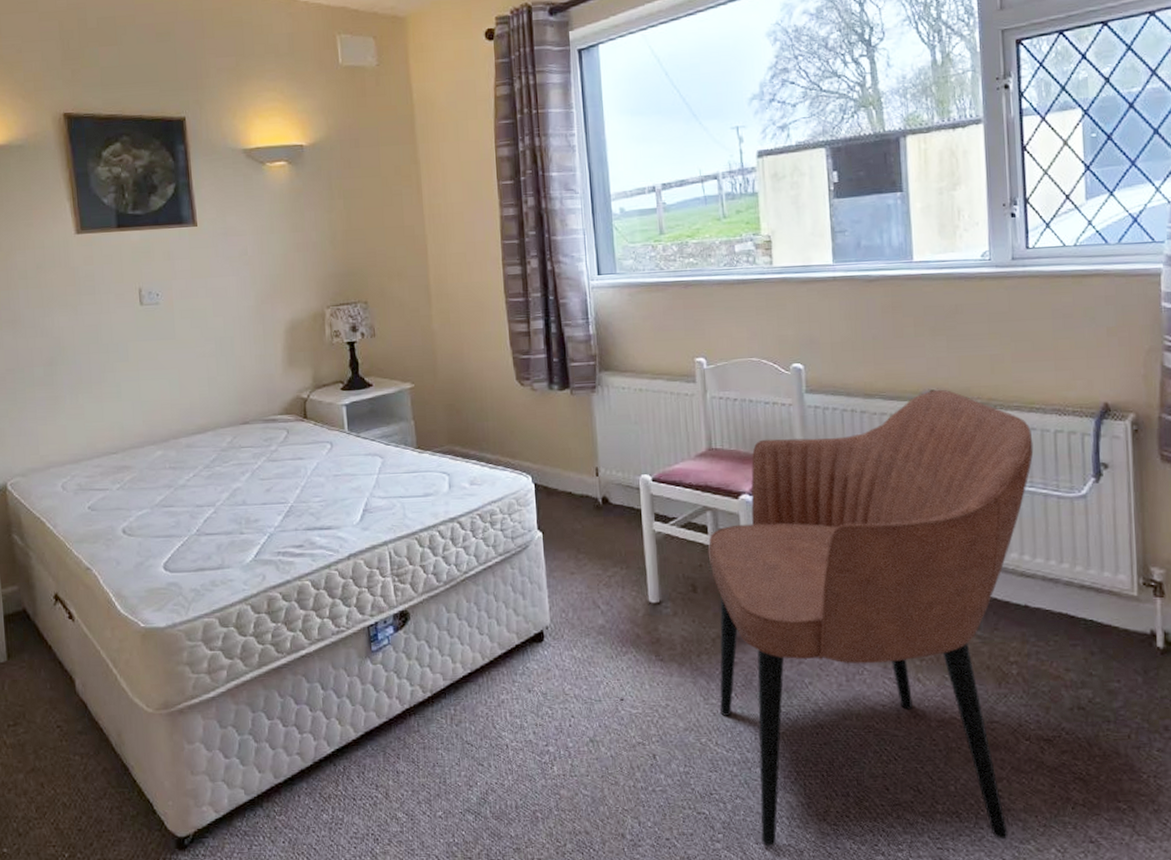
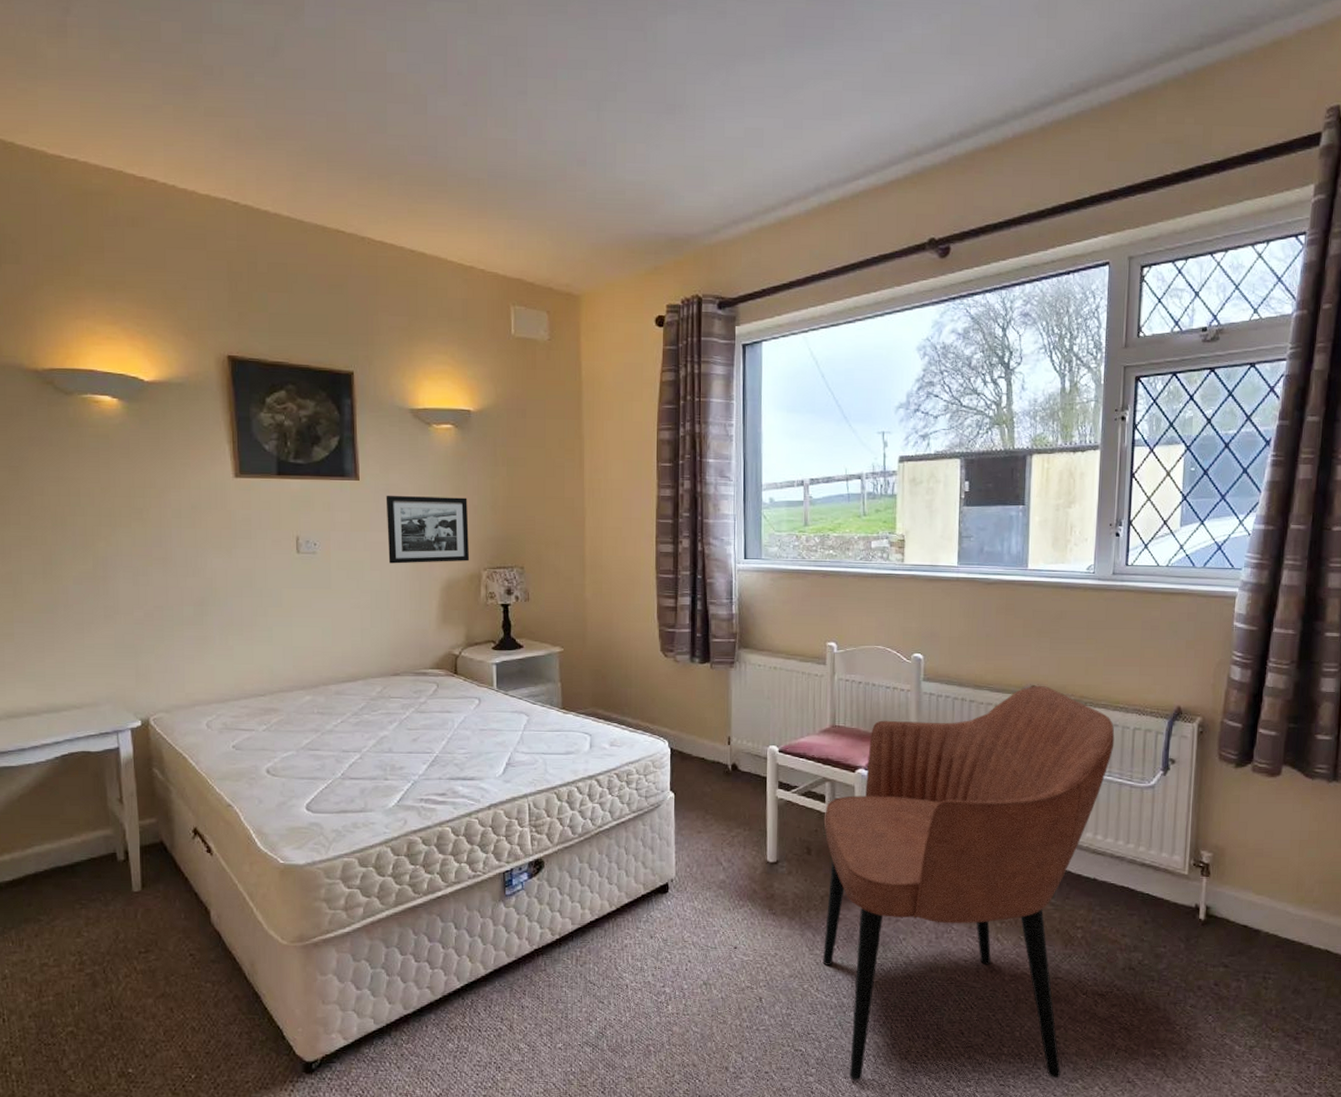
picture frame: none [224,235,312,309] -> present [386,495,470,564]

